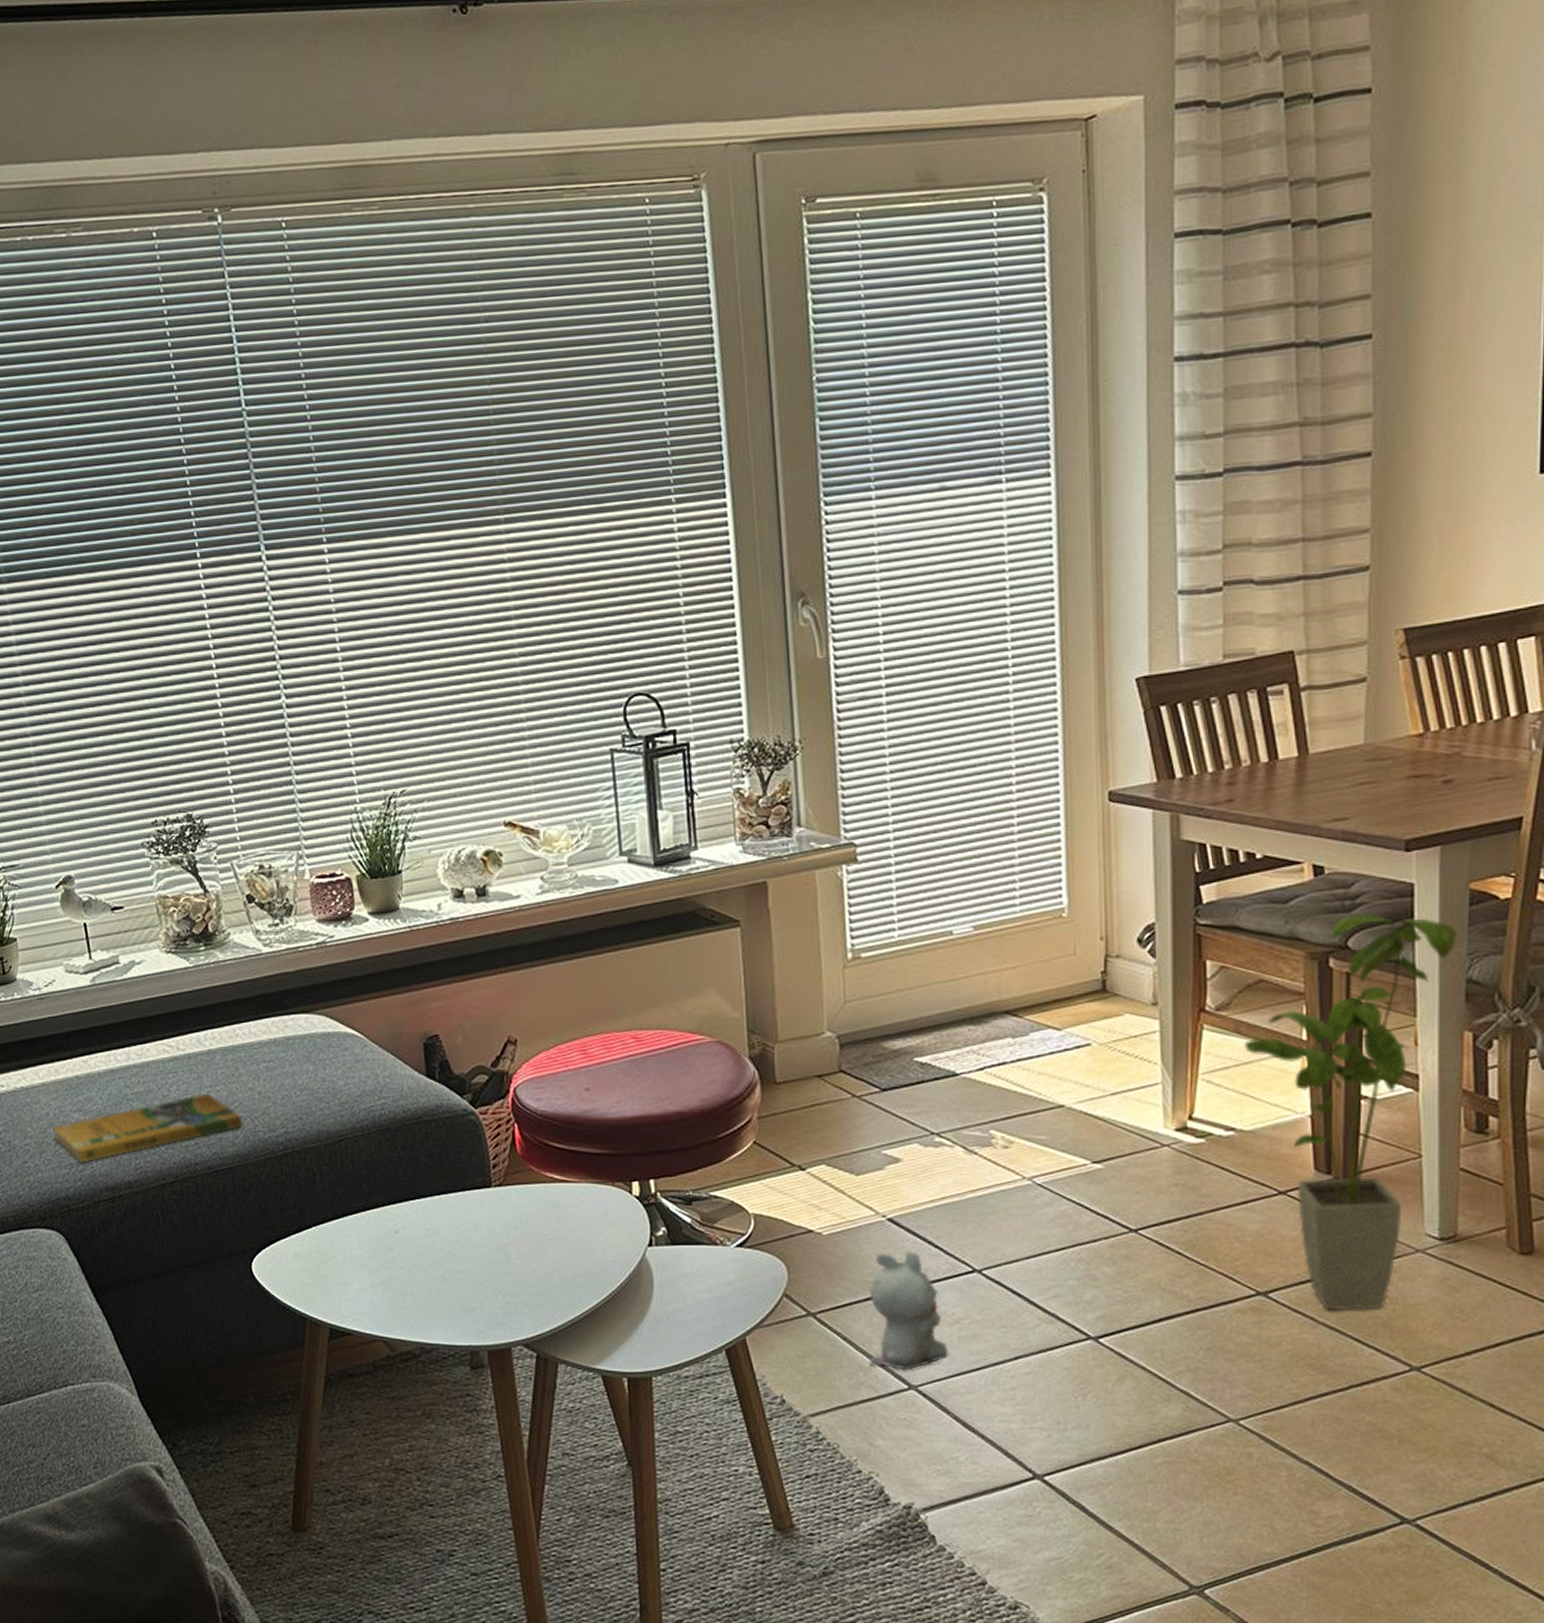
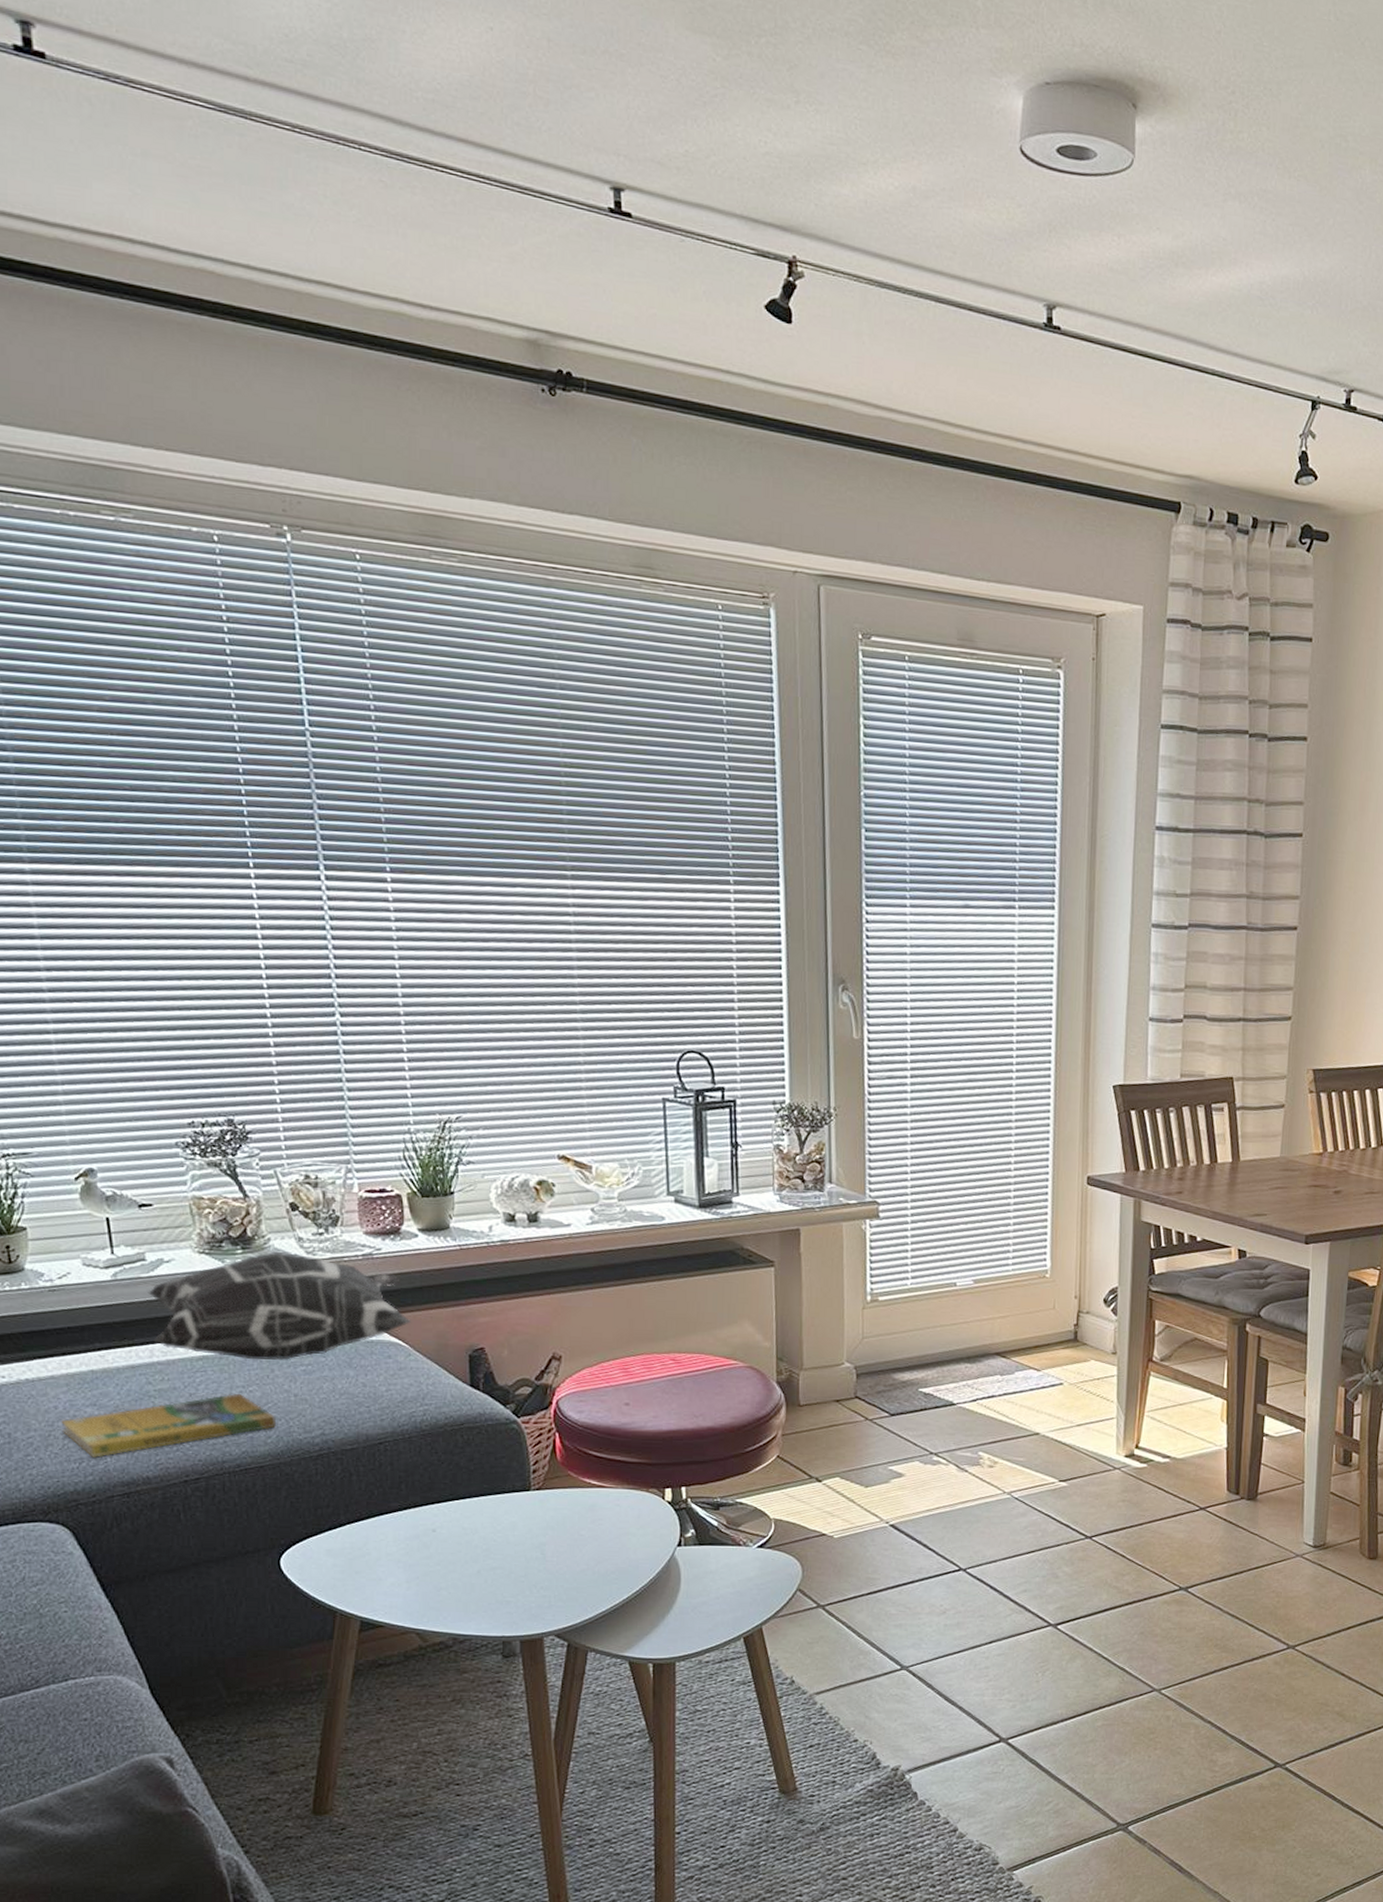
decorative pillow: none [122,945,365,1059] -> present [148,1251,411,1360]
plush toy: present [869,1251,949,1370] -> none [869,1552,936,1654]
house plant: present [1245,914,1457,1310] -> none [1180,1290,1338,1602]

